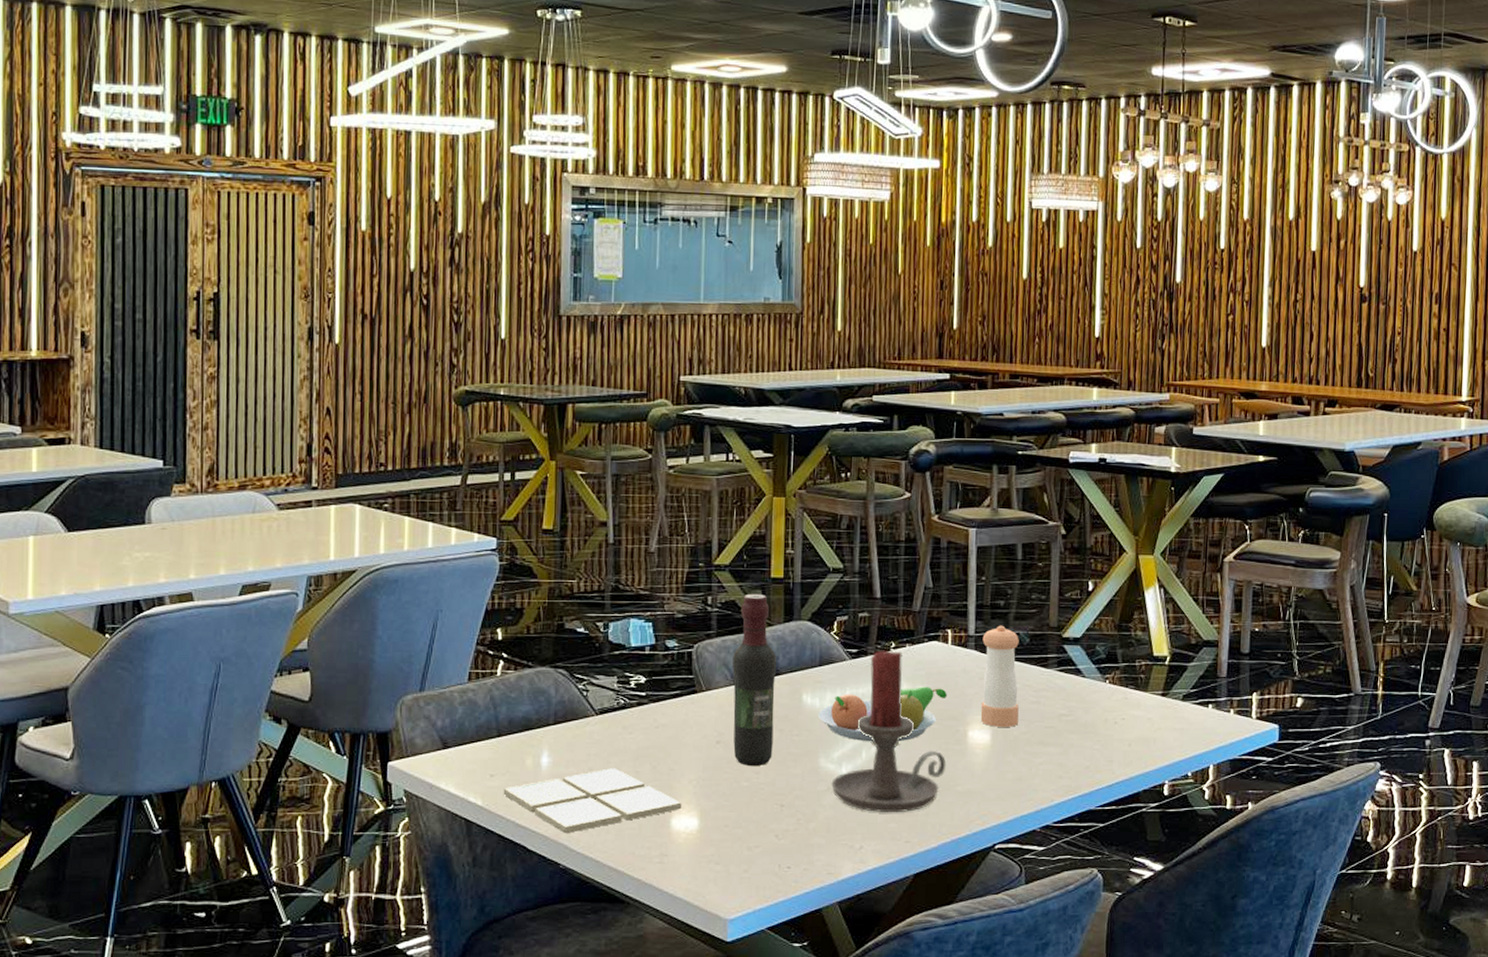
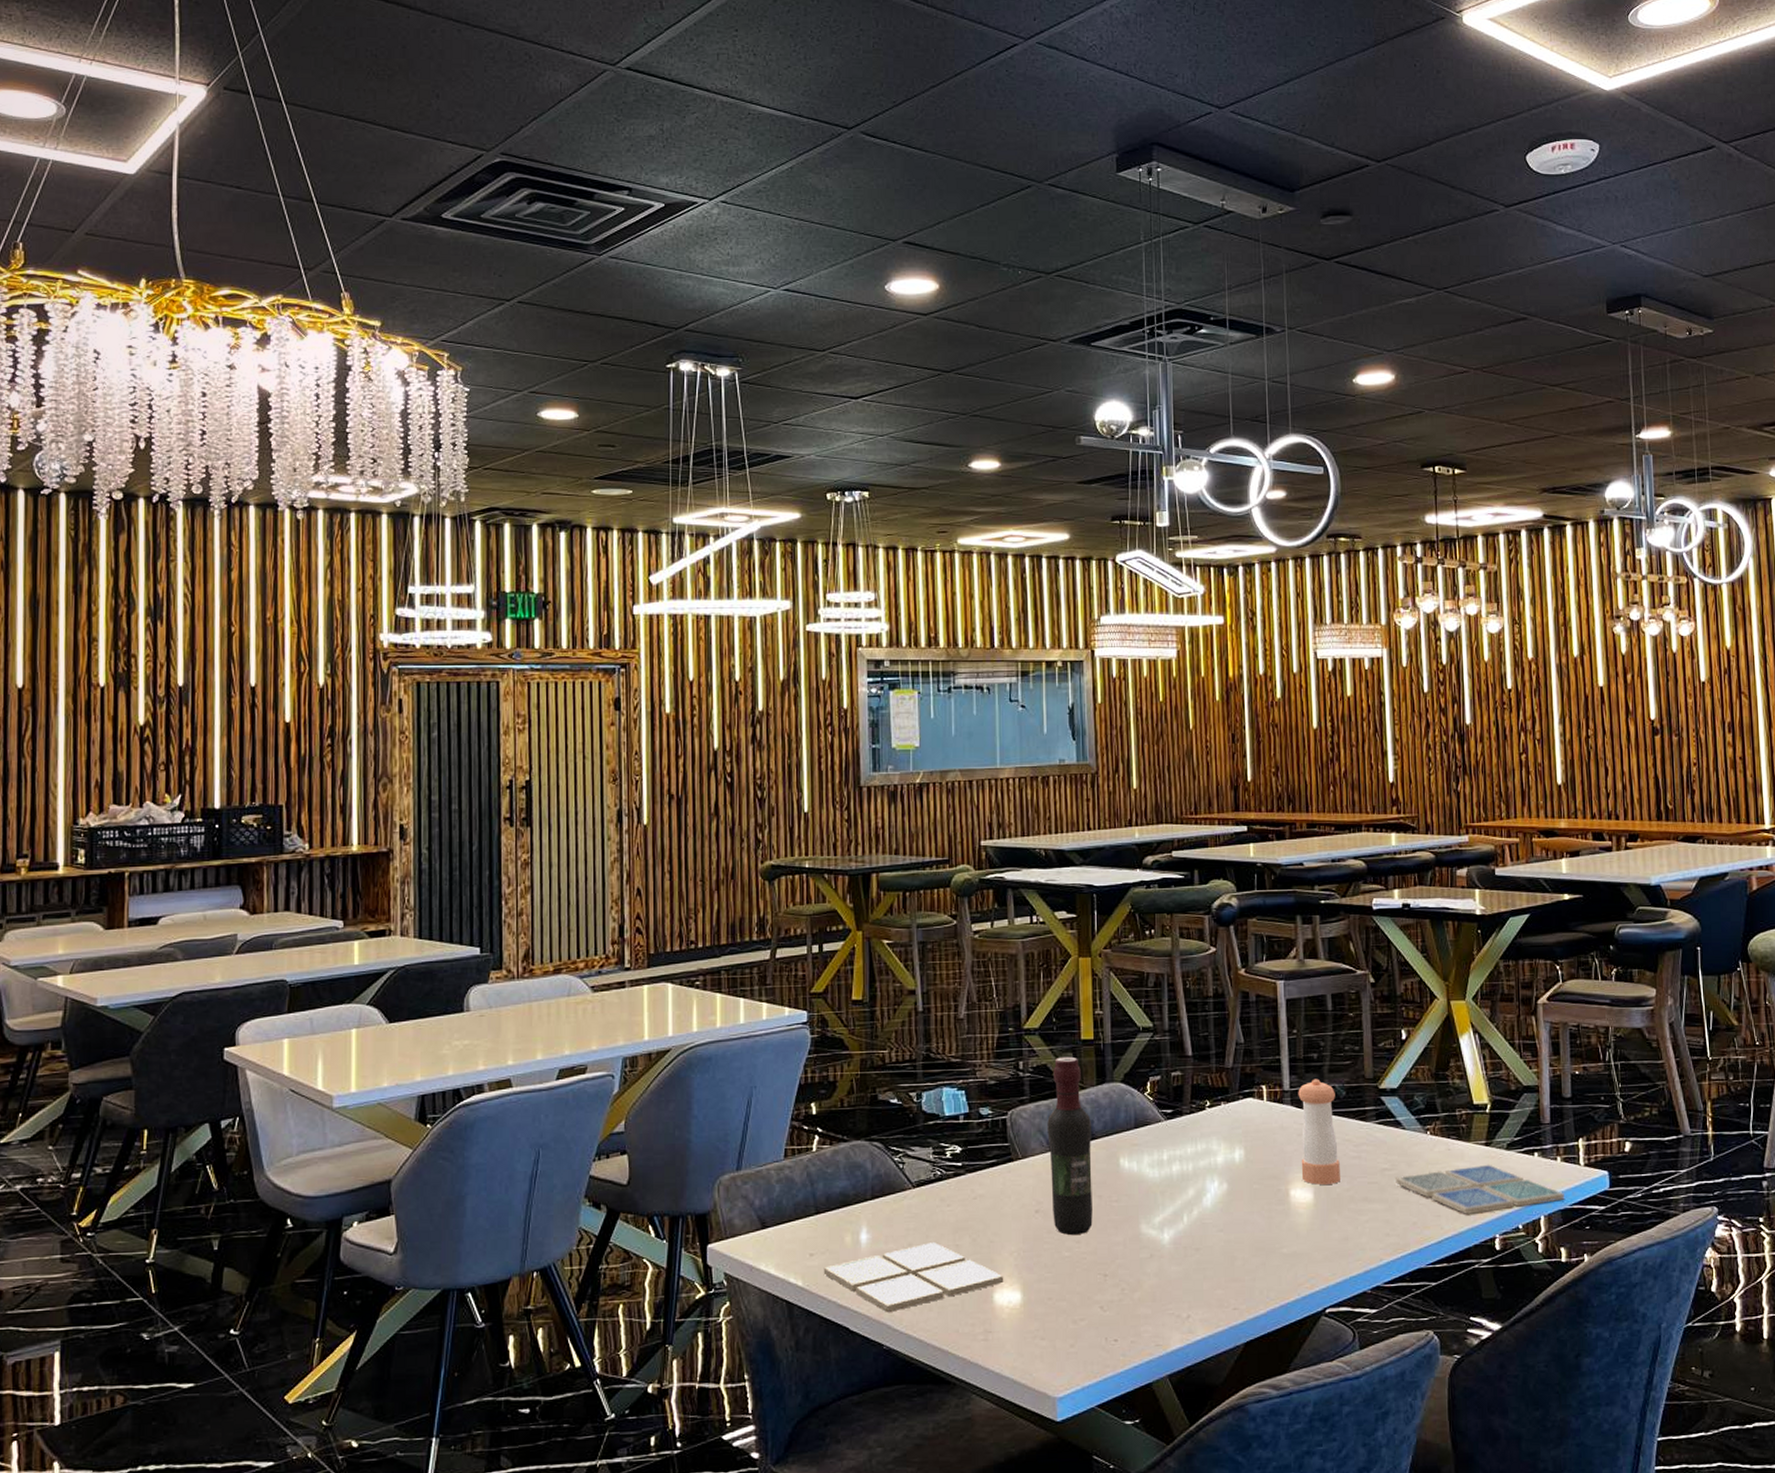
fruit bowl: present [818,687,947,742] -> none [1137,1145,1266,1206]
candle holder: present [831,650,946,812] -> none [1154,1109,1270,1279]
drink coaster: none [1072,713,1234,760] -> present [1396,1164,1565,1214]

